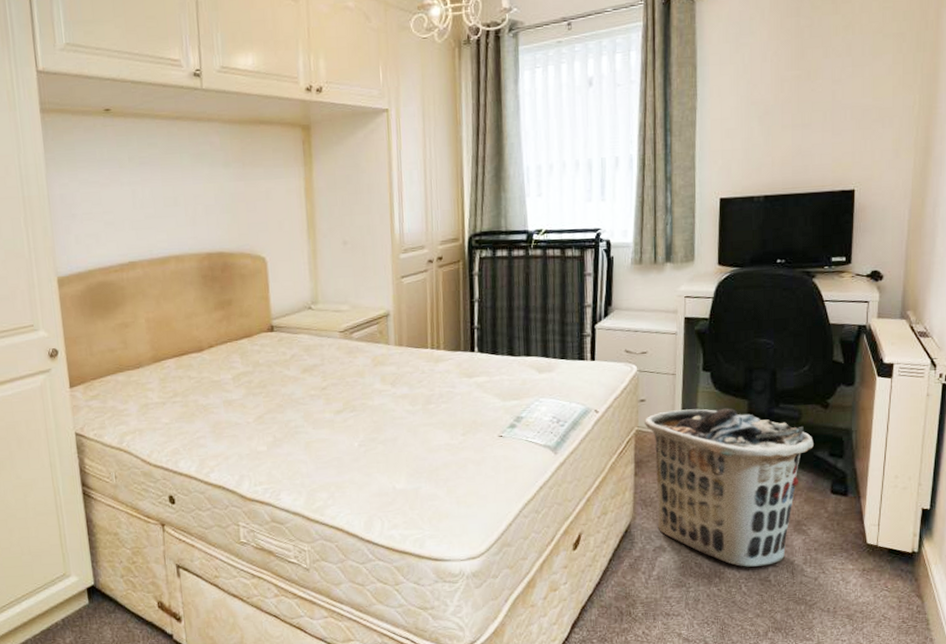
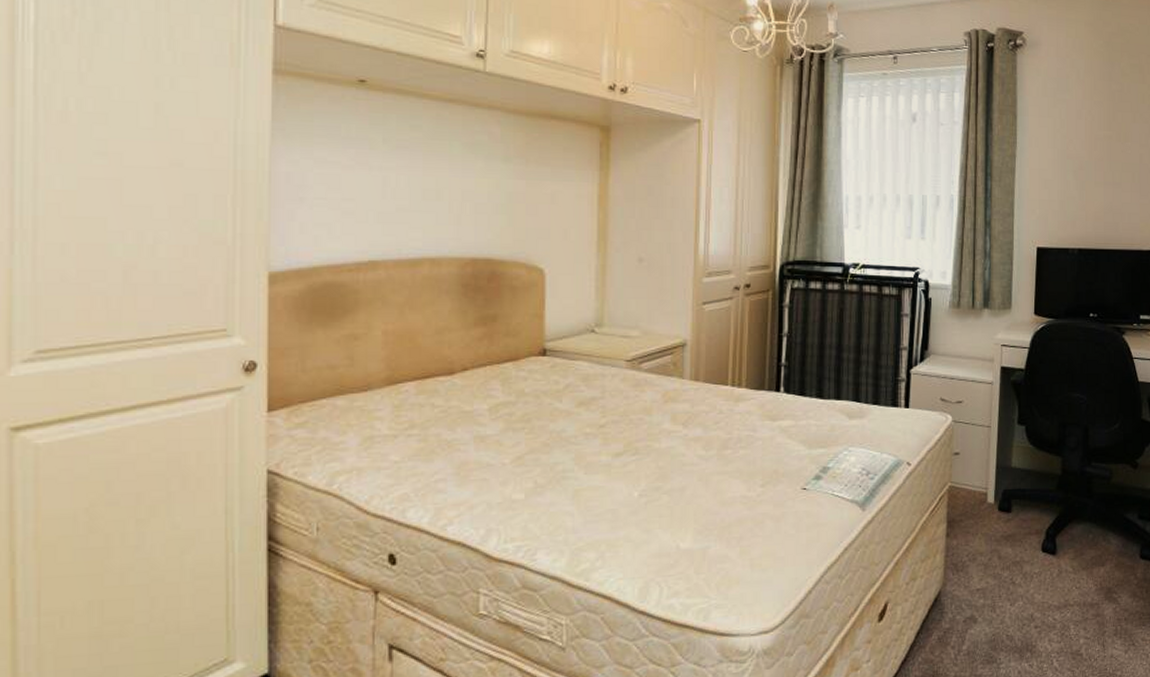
clothes hamper: present [643,408,814,567] -> none [957,464,1124,640]

